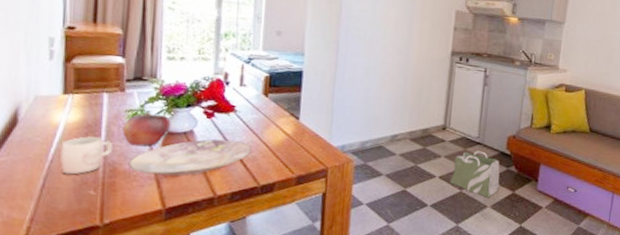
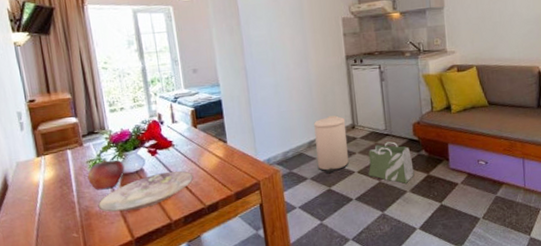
mug: present [59,136,113,175] -> none [44,187,84,223]
pedal bin: none [397,112,437,173] -> present [314,115,349,173]

